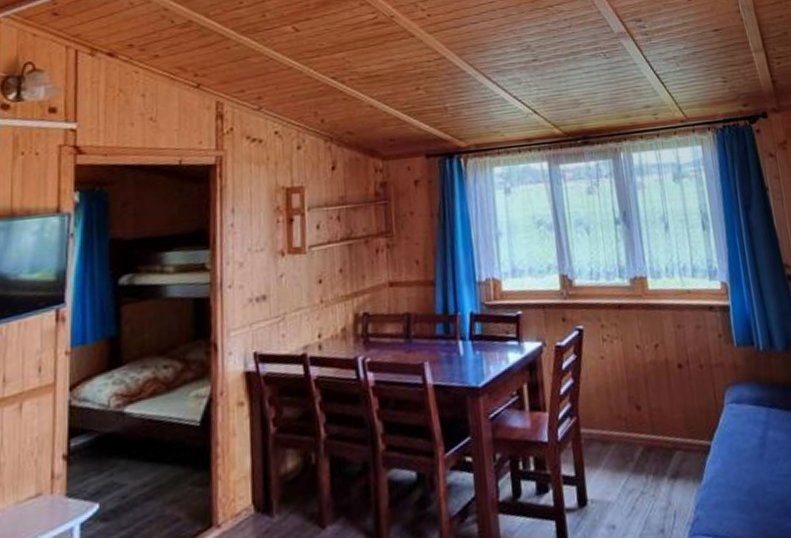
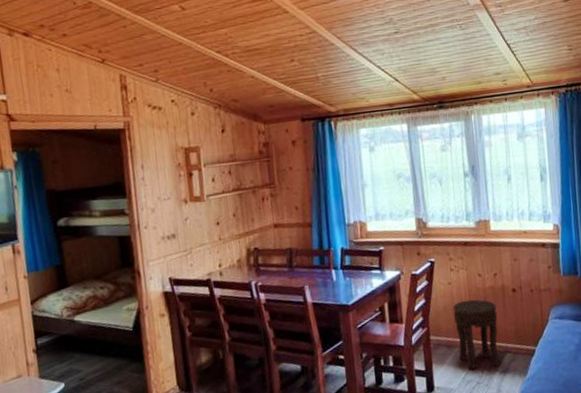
side table: none [607,378,668,476] -> present [452,299,500,371]

